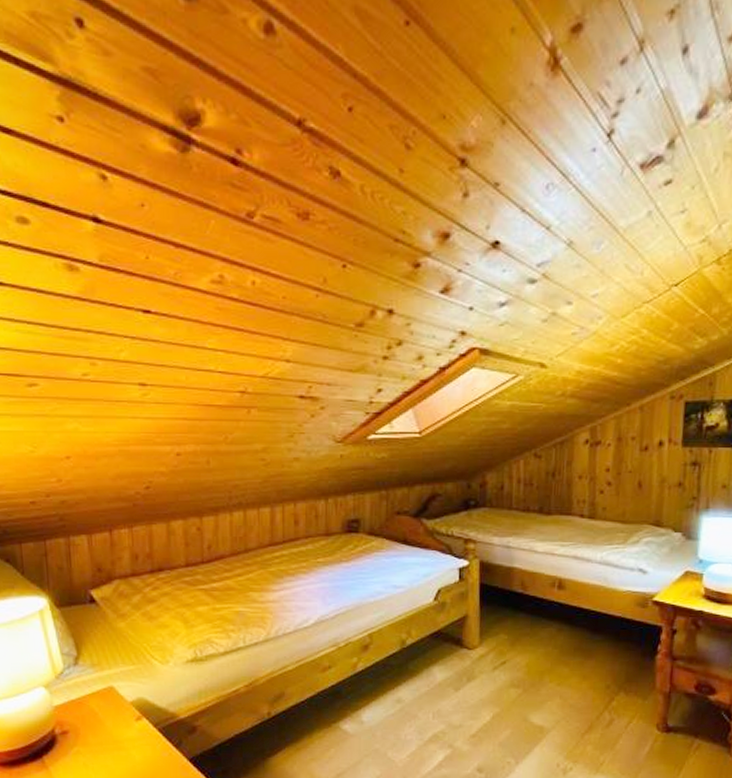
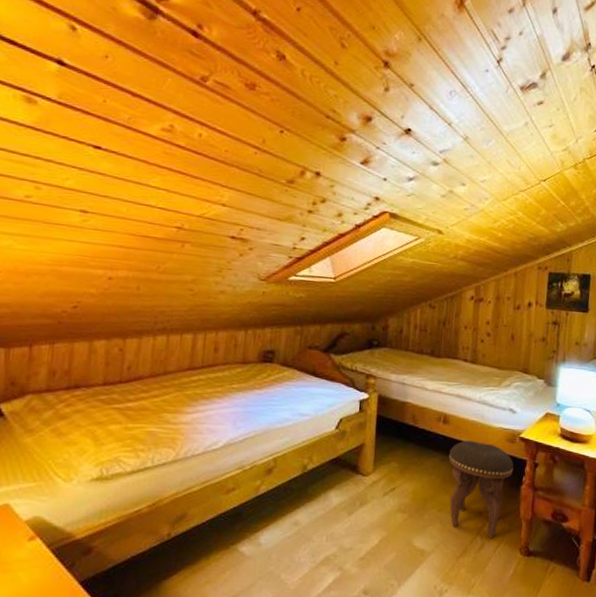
footstool: none [567,606,647,713] -> present [449,440,514,538]

